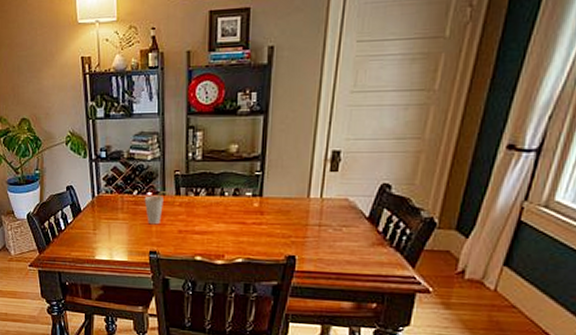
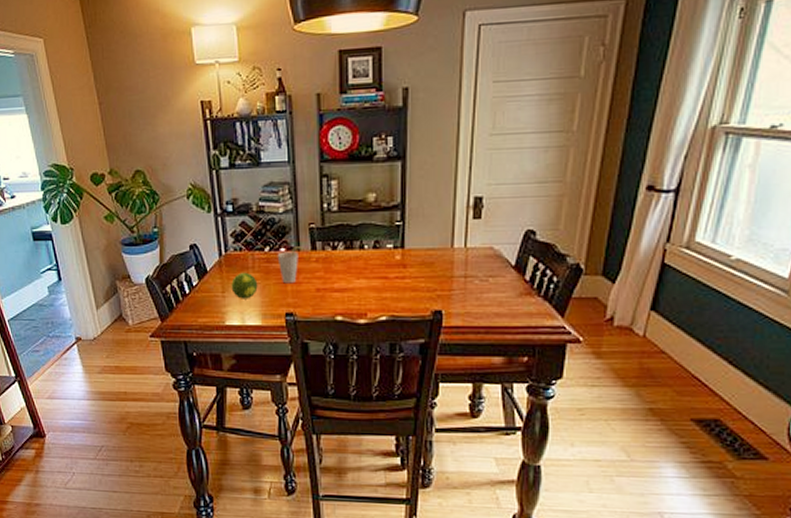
fruit: none [102,212,126,237] -> present [231,272,258,299]

